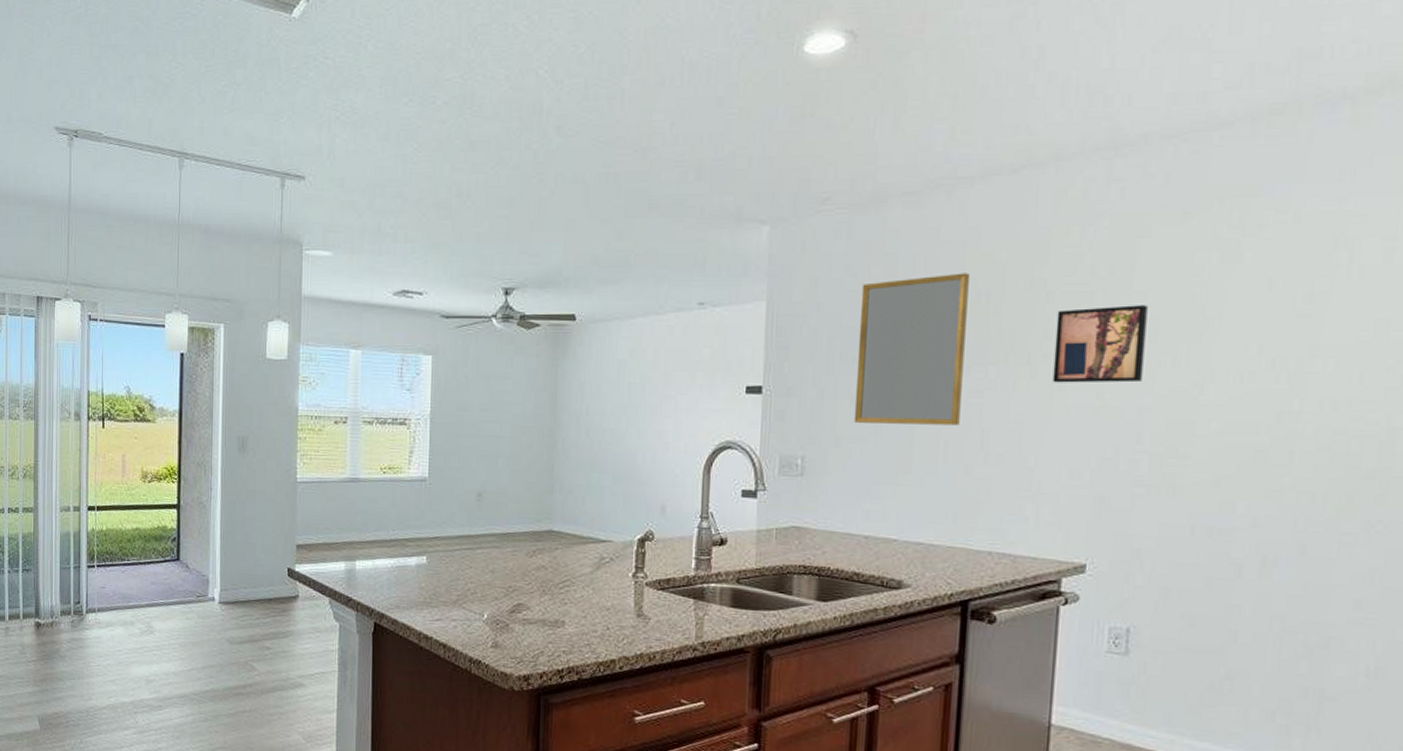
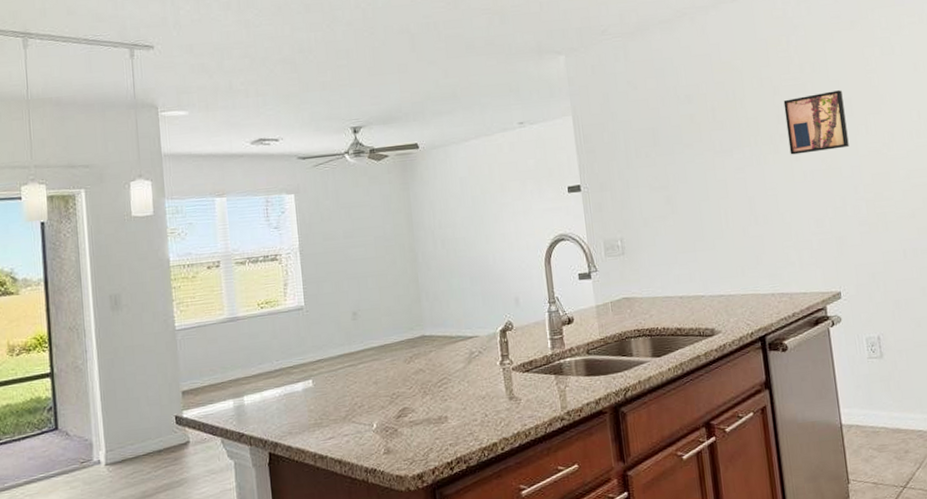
home mirror: present [853,273,970,426] -> none [642,78,732,205]

